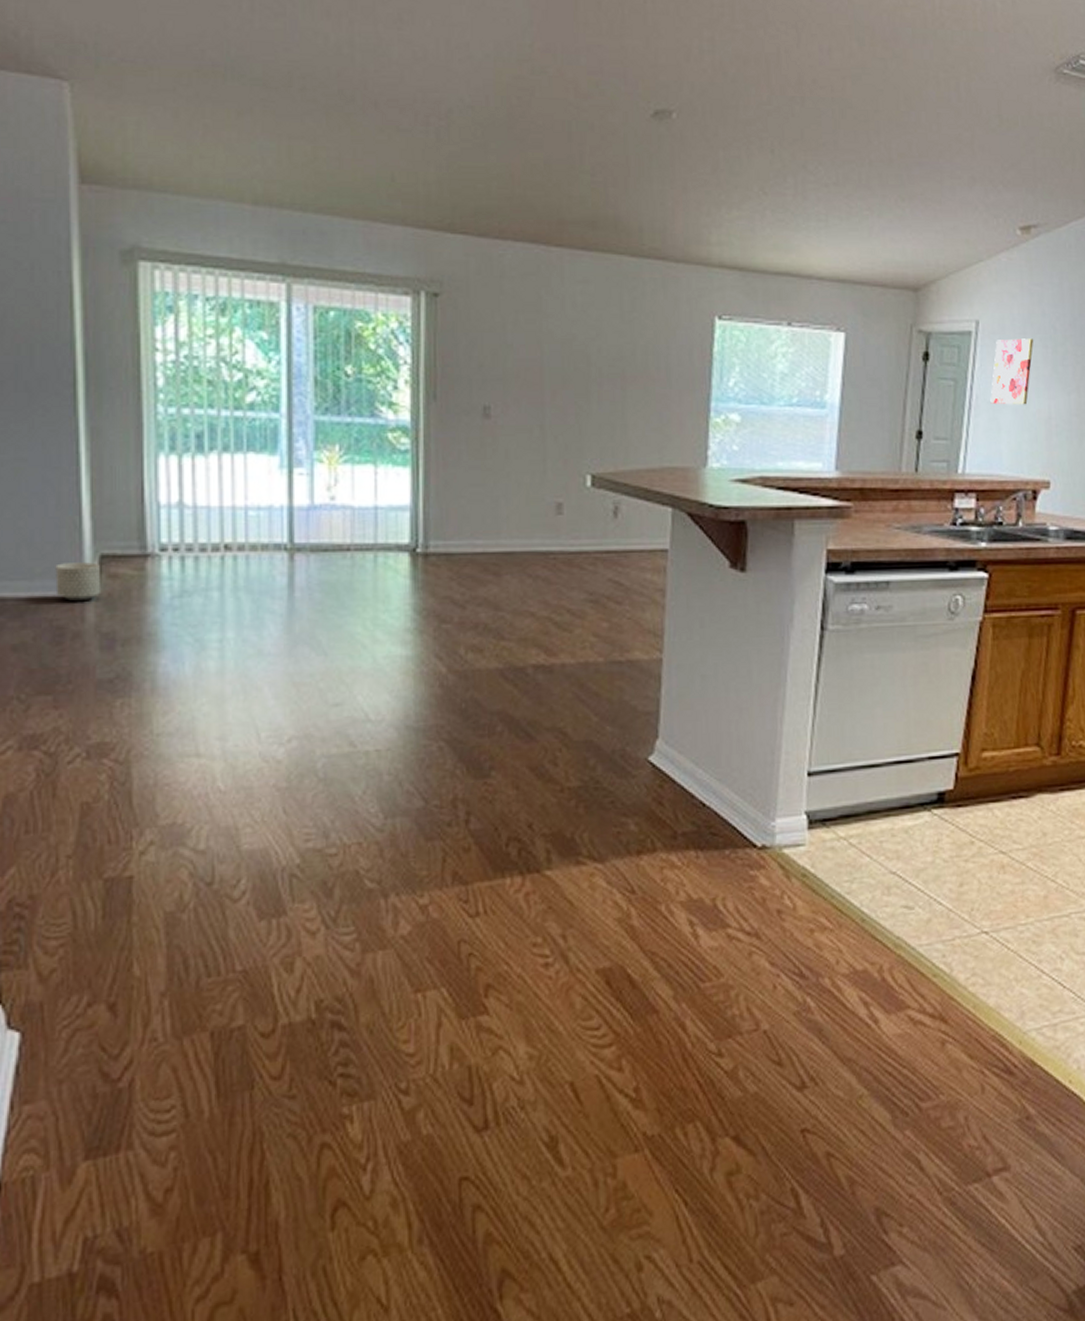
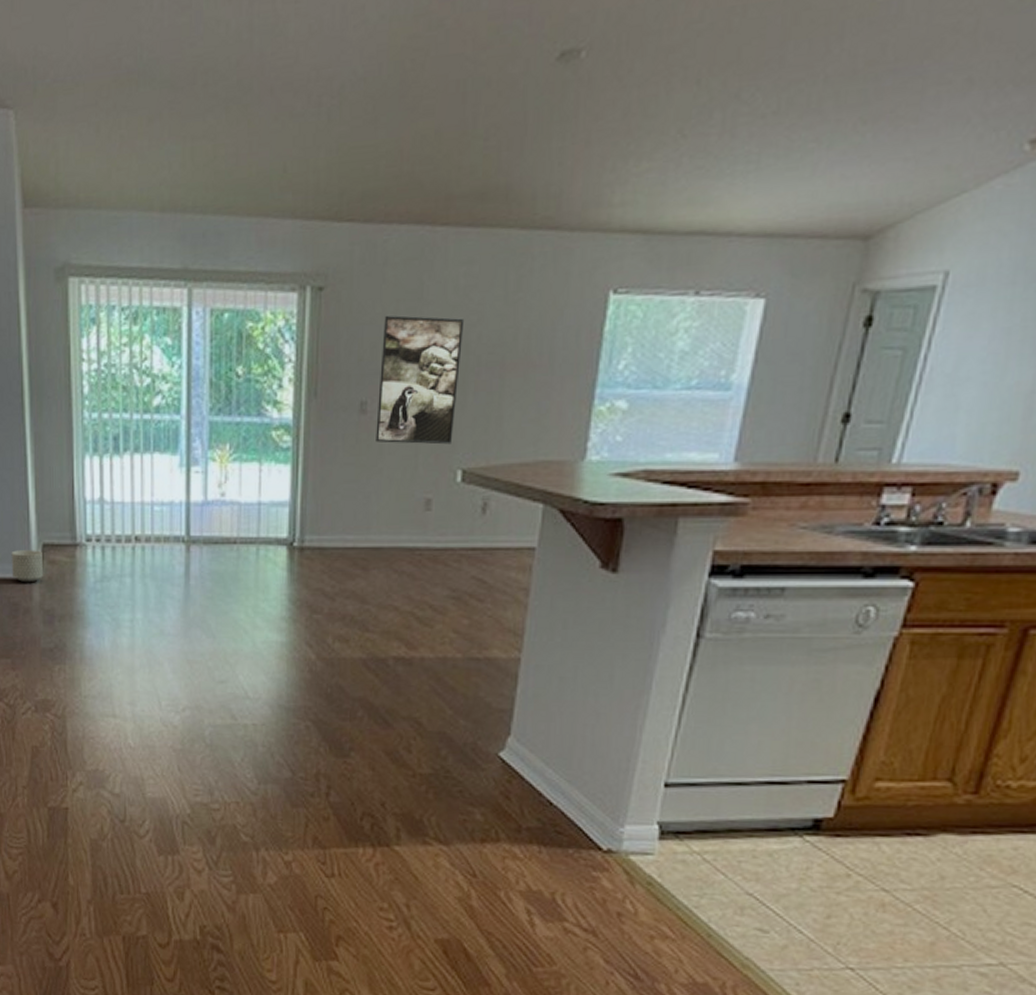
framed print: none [501,326,584,450] -> present [376,315,465,445]
wall art: present [990,338,1034,405] -> none [949,289,1027,377]

